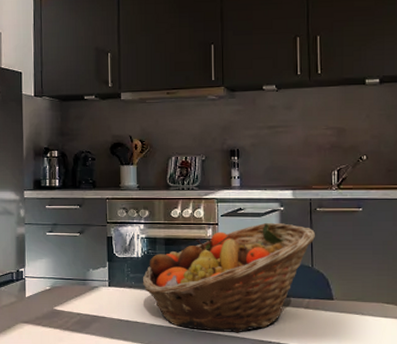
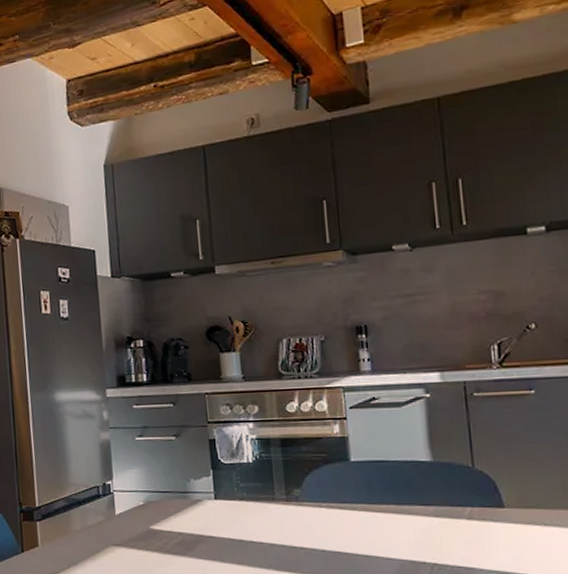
fruit basket: present [142,222,316,333] -> none [255,413,475,553]

